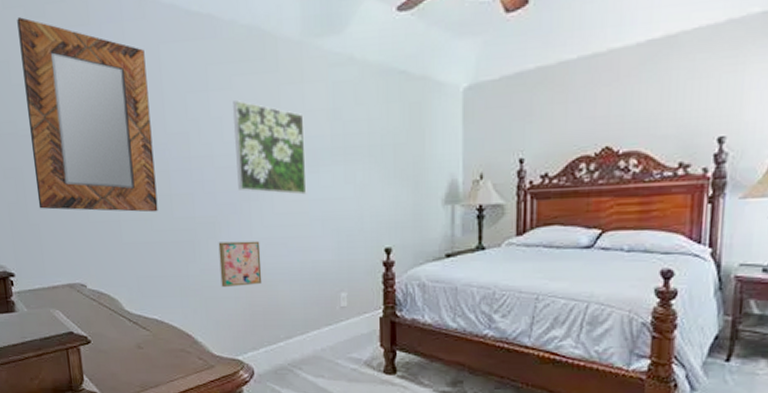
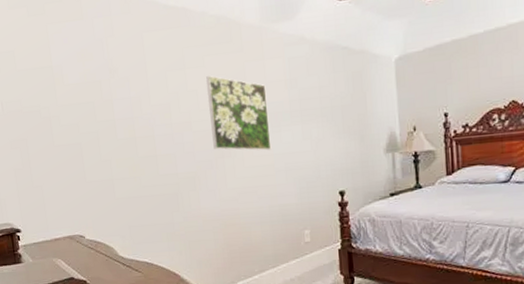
home mirror: present [17,17,158,212] -> none [21,15,146,173]
wall art: present [218,241,262,287] -> none [198,190,237,231]

